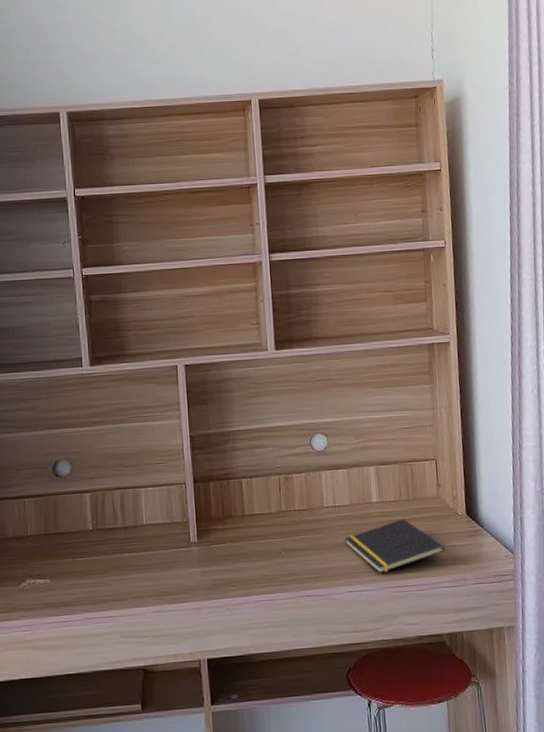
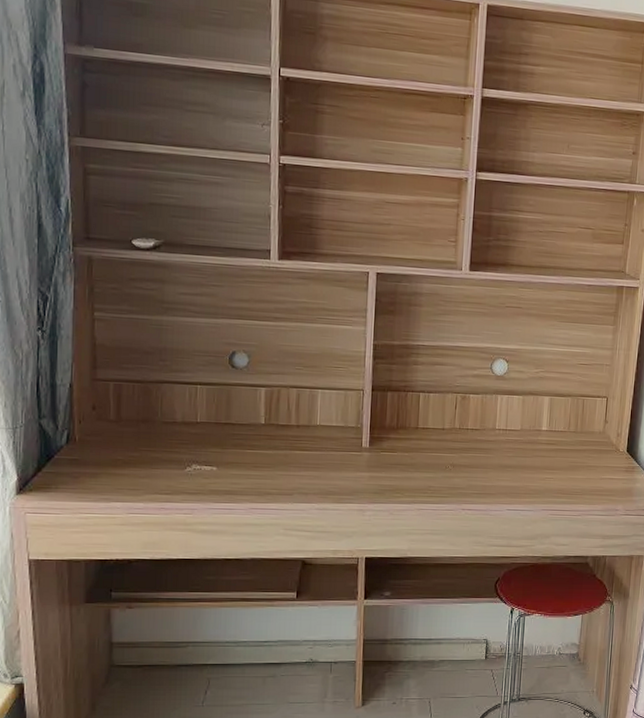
notepad: present [345,519,445,573] -> none [511,449,602,496]

